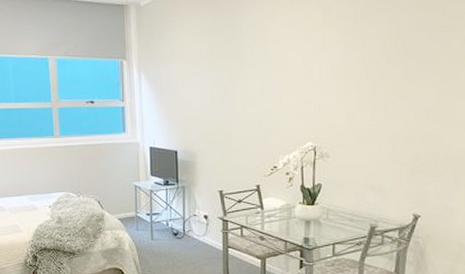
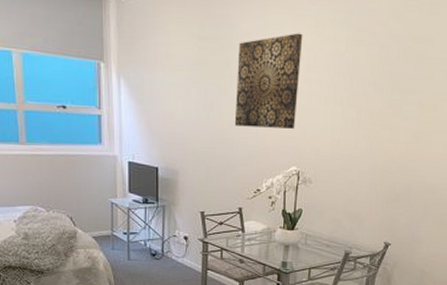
wall art: none [248,16,311,108] -> present [234,33,303,129]

